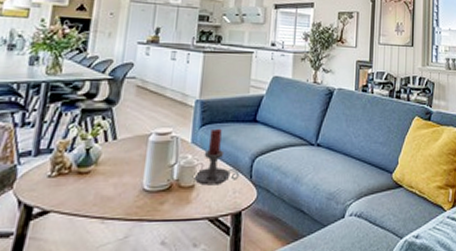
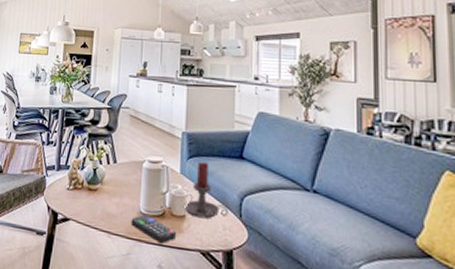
remote control: none [131,192,183,218] -> present [131,214,176,244]

